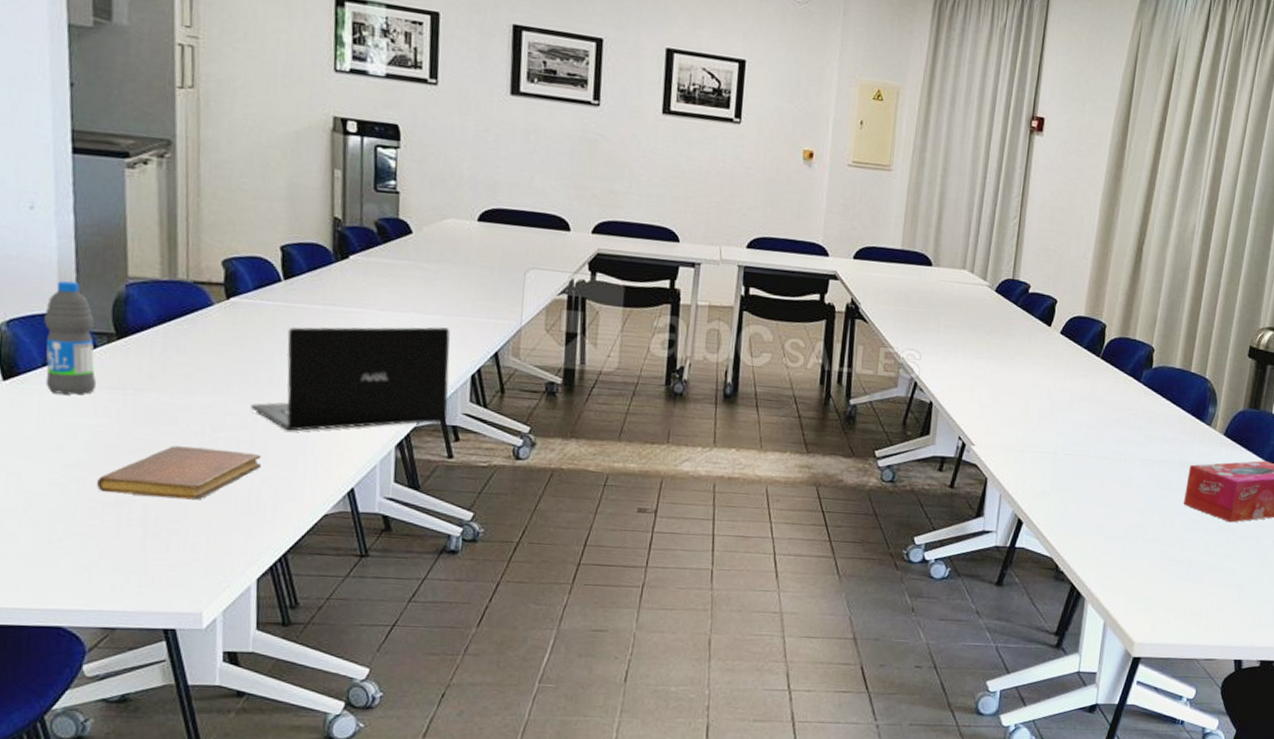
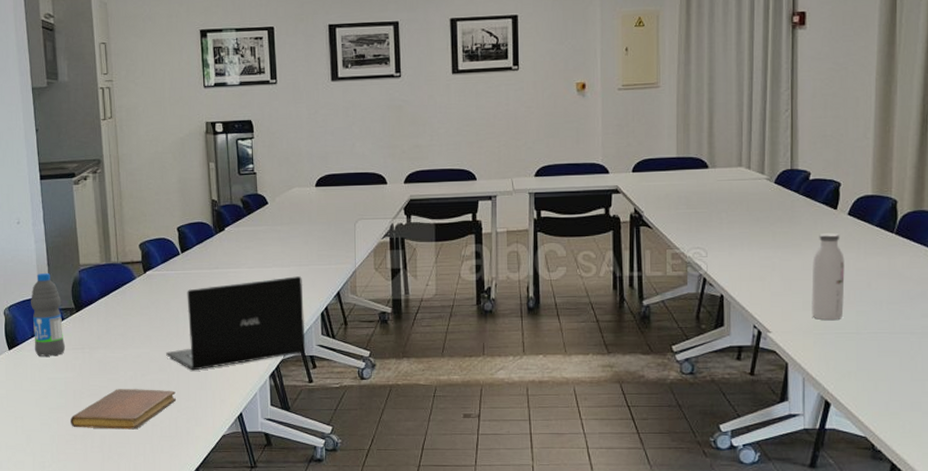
water bottle: none [1015,349,1052,438] -> present [811,232,845,320]

